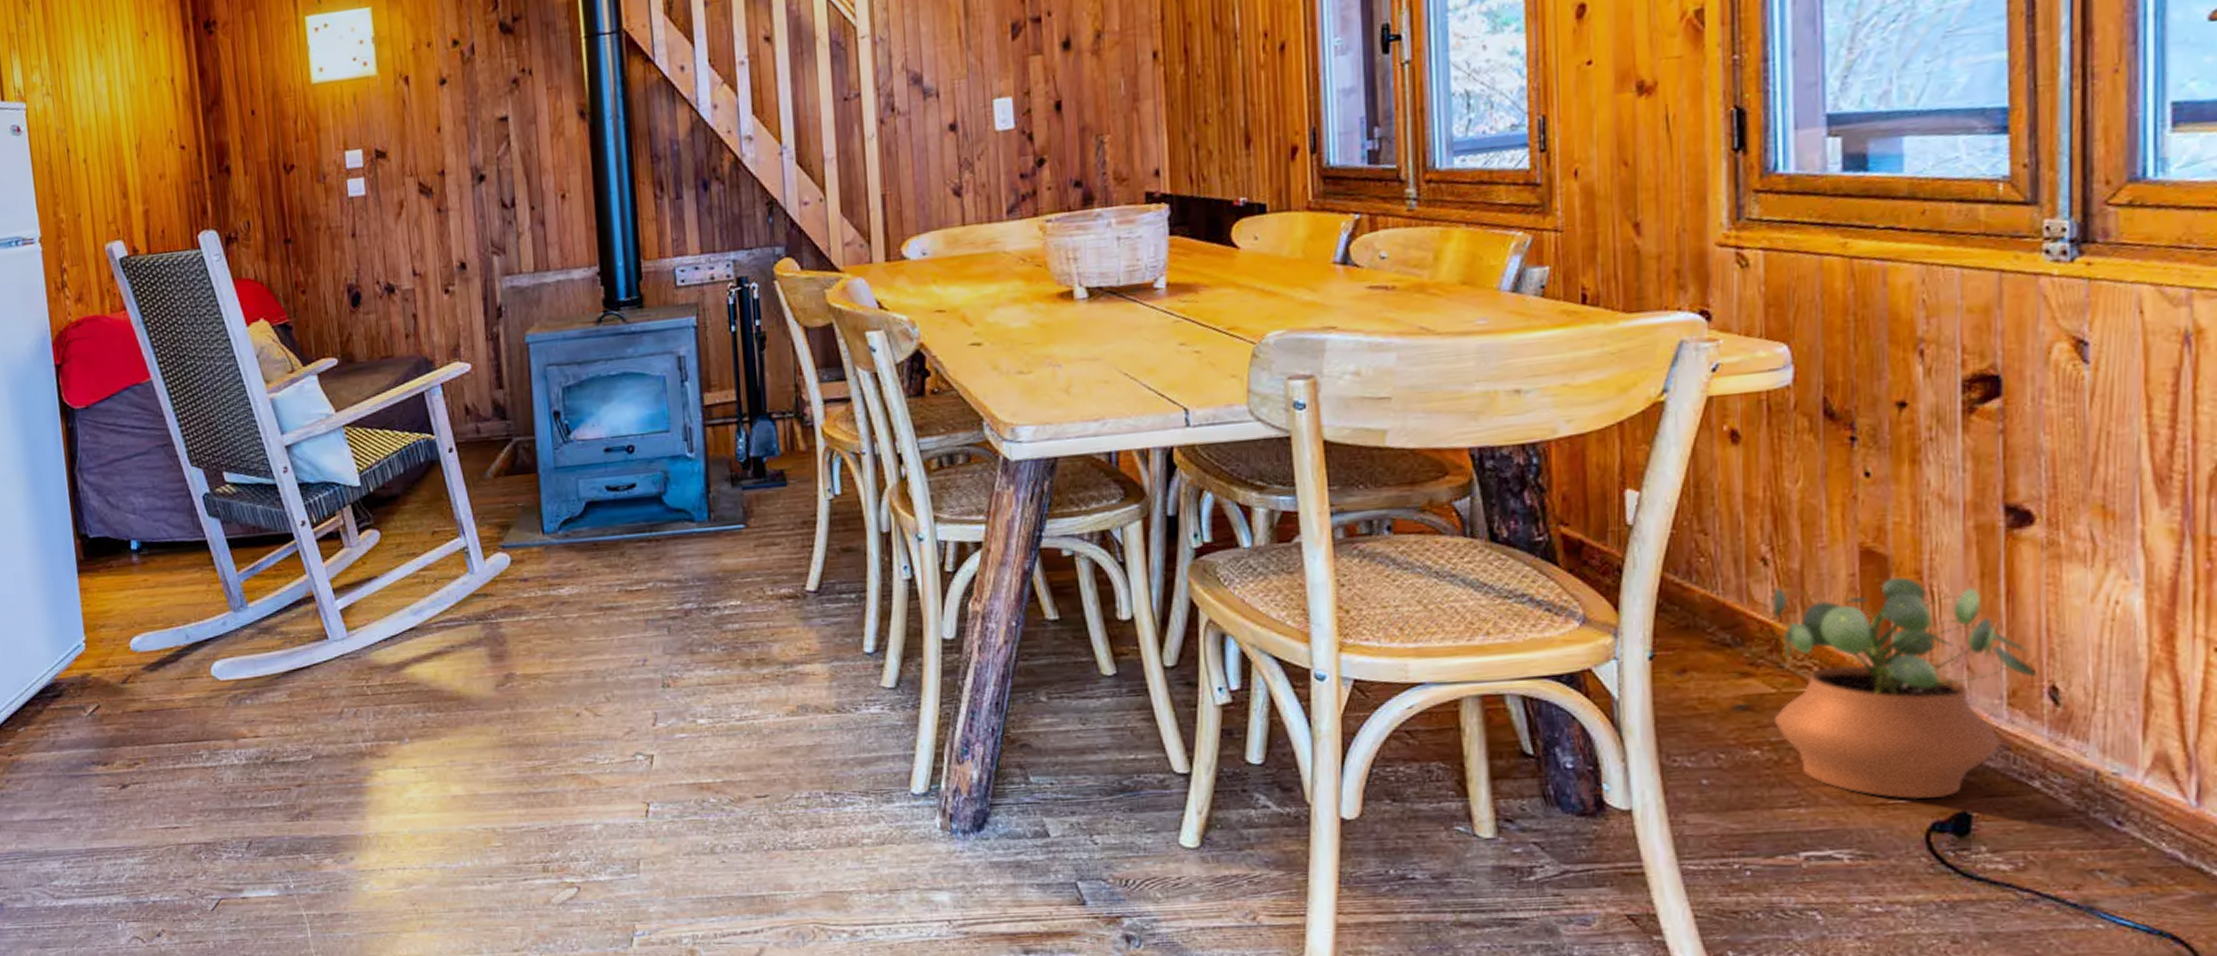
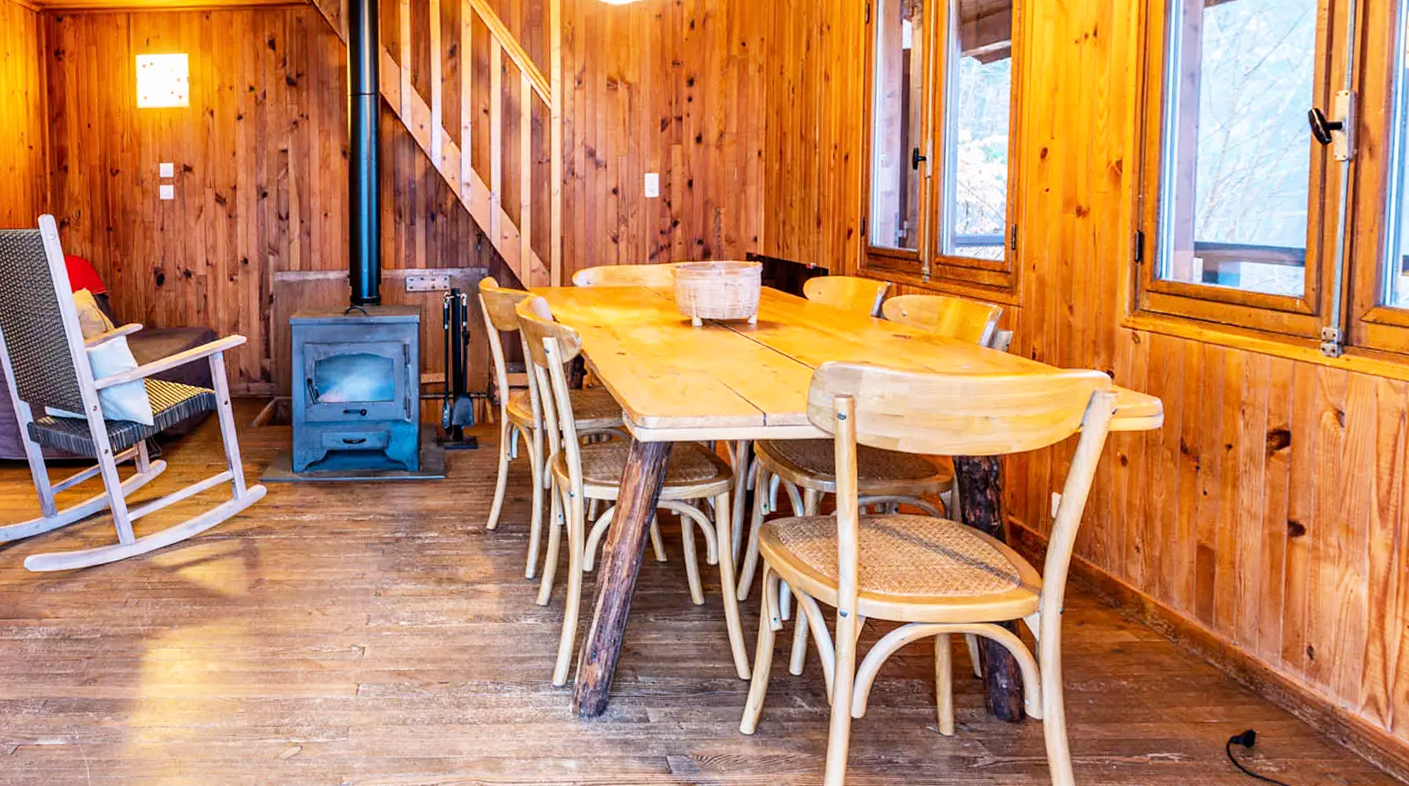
potted plant: present [1771,577,2037,800] -> none [1137,565,1301,721]

